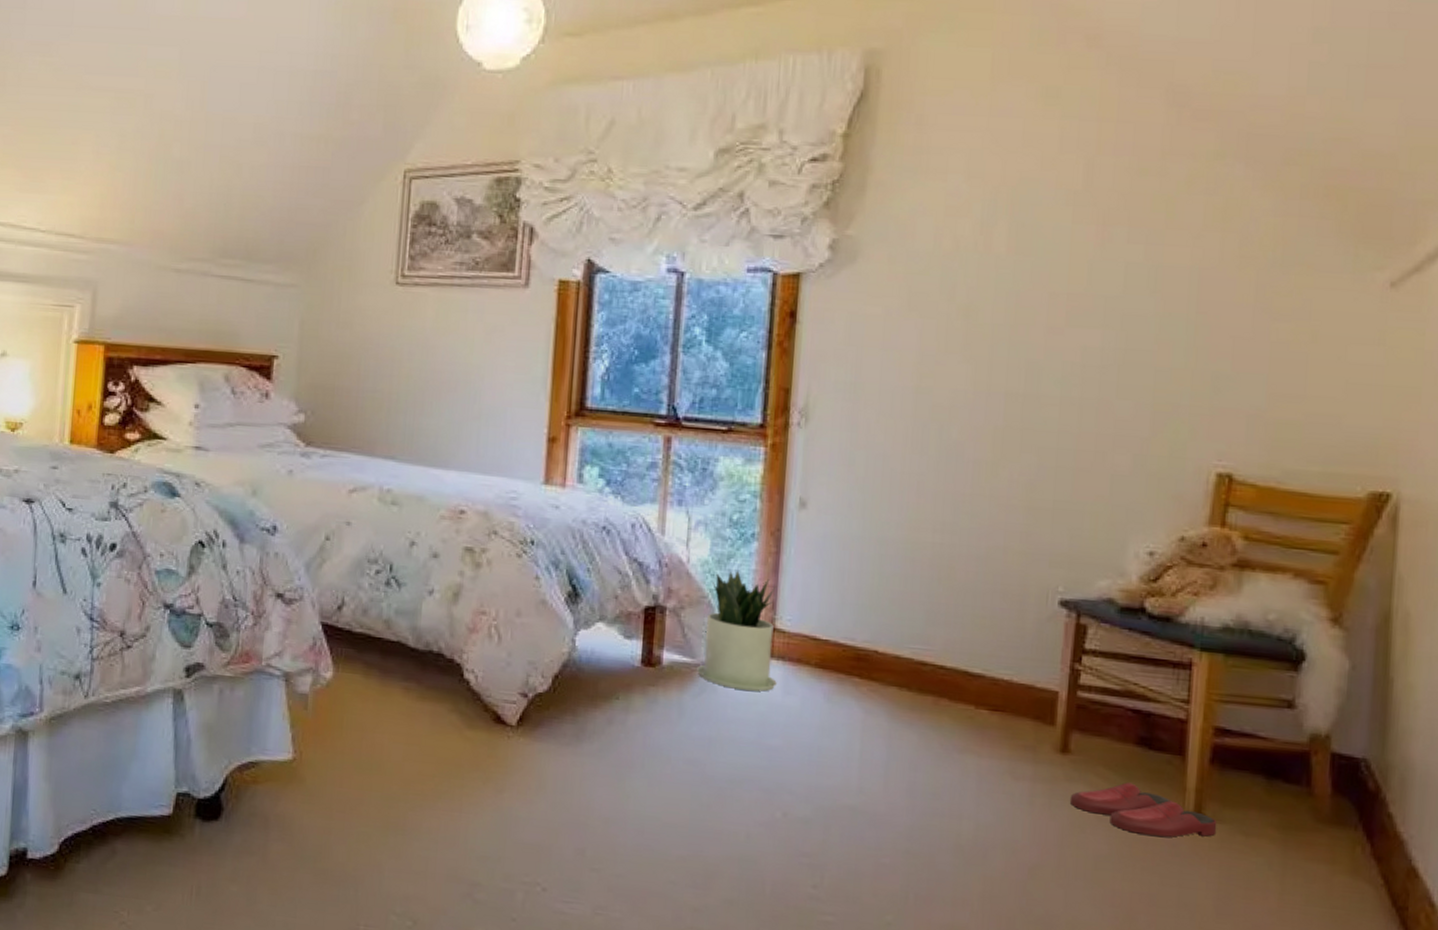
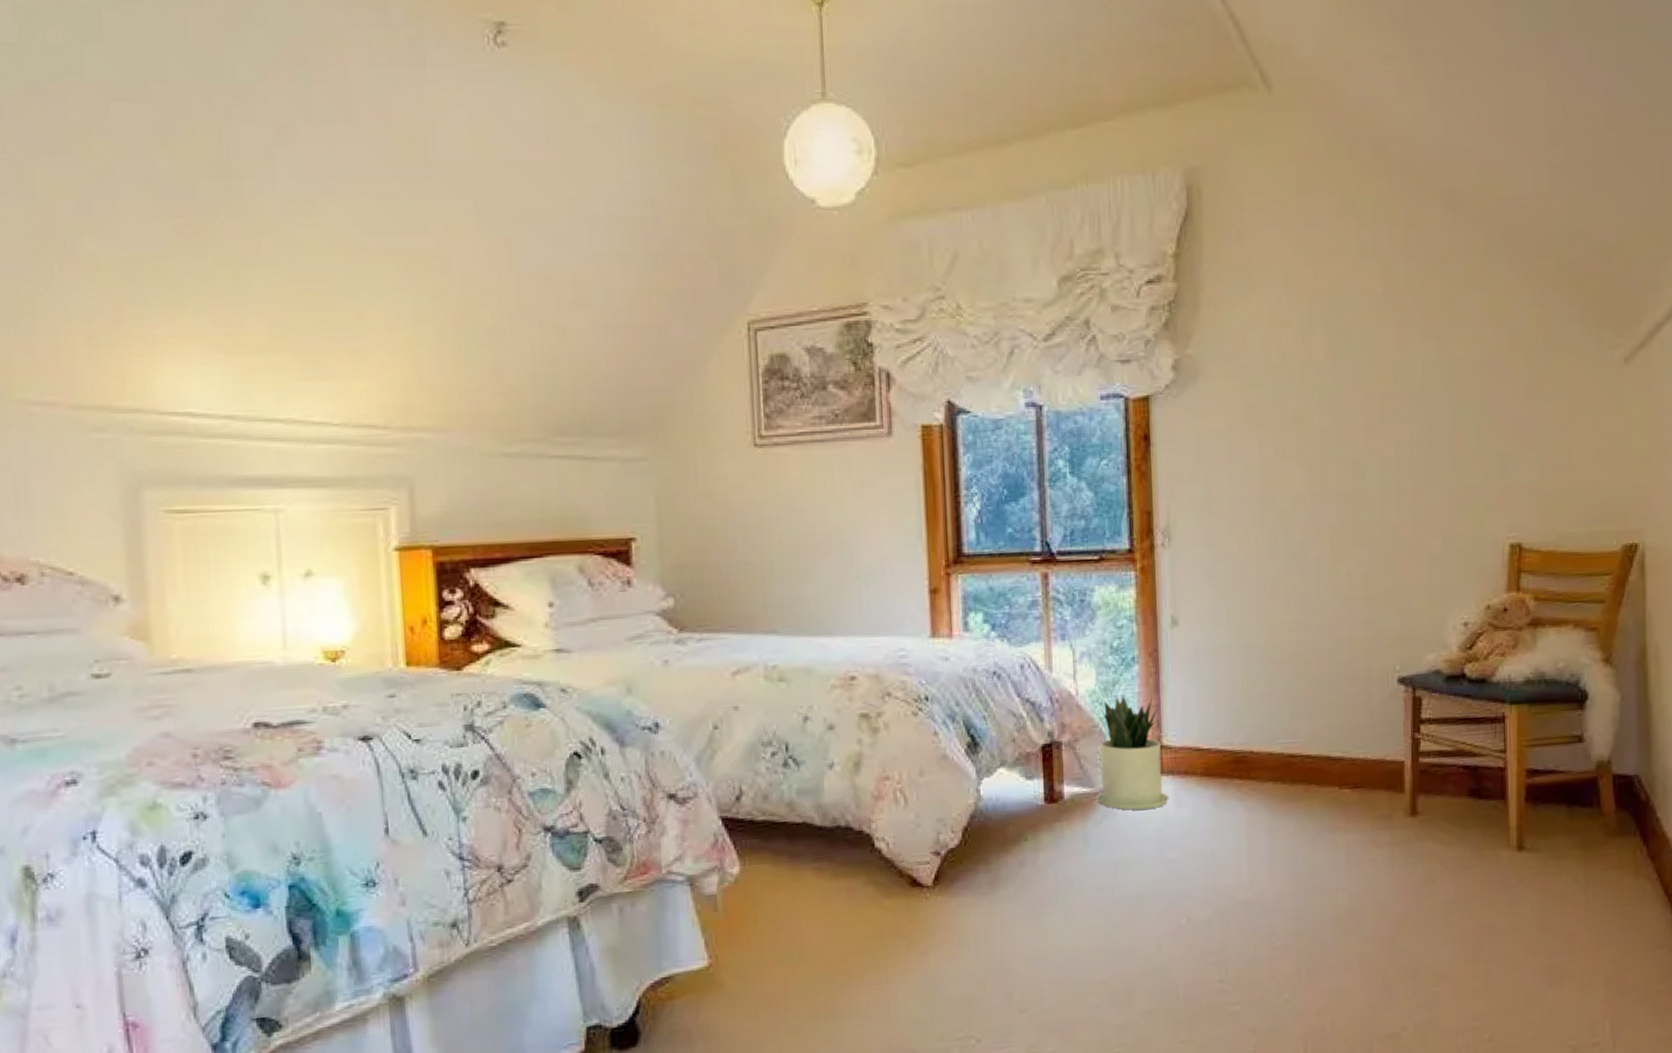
slippers: present [1069,782,1217,838] -> none [1421,831,1535,875]

